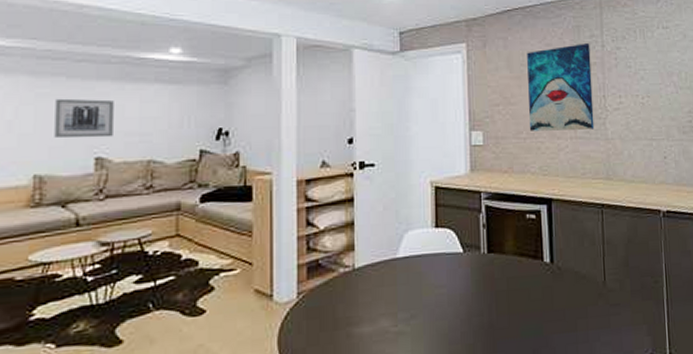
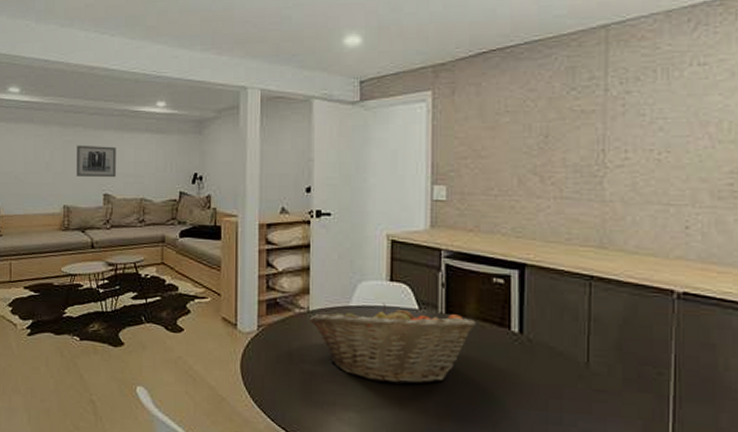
fruit basket: none [355,250,514,332] -> present [309,303,476,385]
wall art: present [527,44,595,131] -> none [503,88,588,189]

